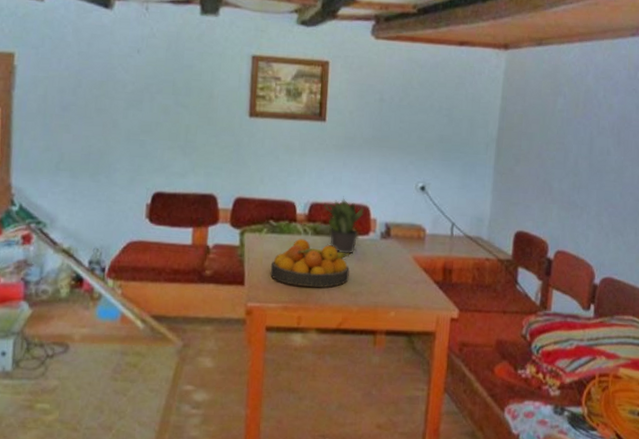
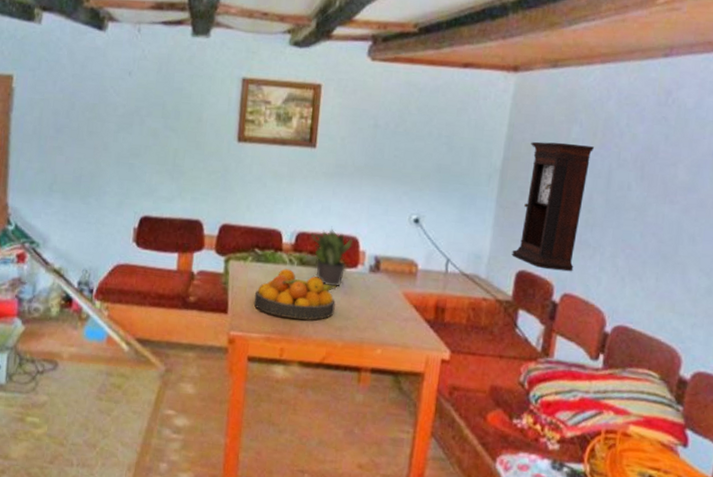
pendulum clock: none [510,112,577,231] -> present [512,141,594,272]

